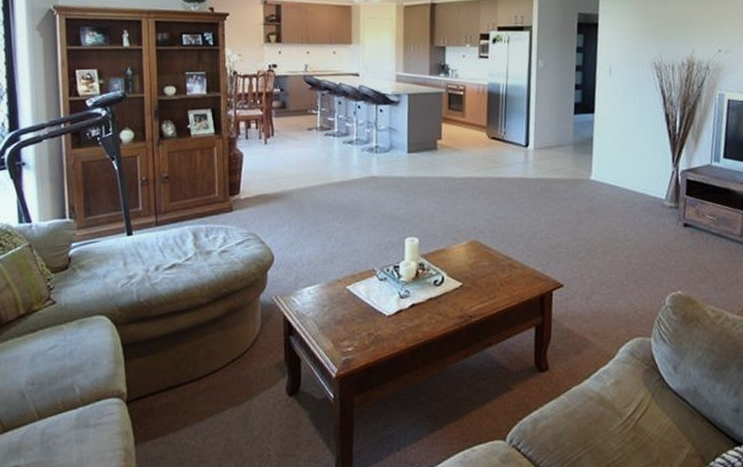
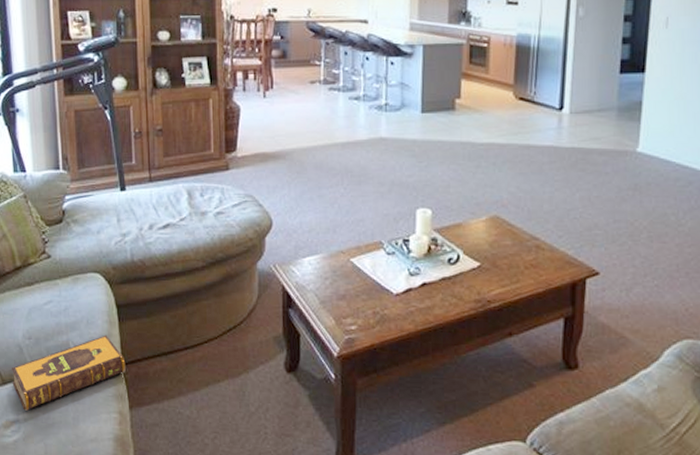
hardback book: none [13,374,131,456] -> present [12,334,126,411]

